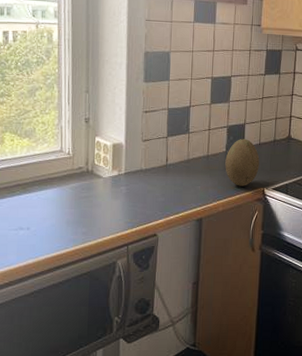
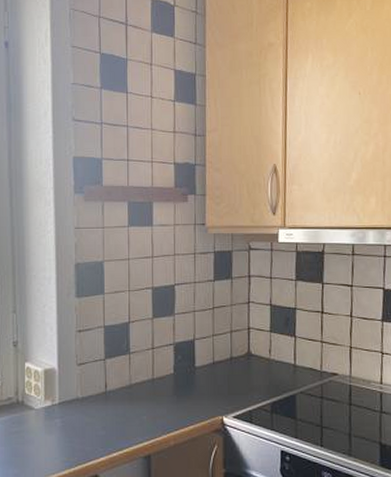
decorative egg: present [225,138,260,186] -> none [174,357,215,415]

